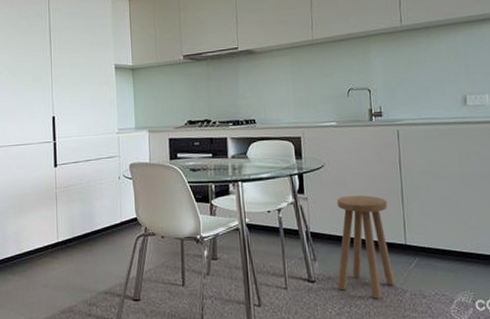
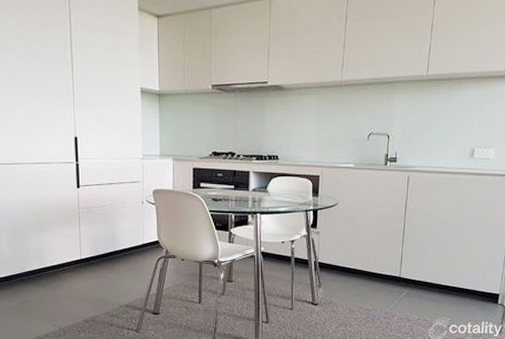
stool: present [336,195,395,299] -> none [337,232,389,321]

